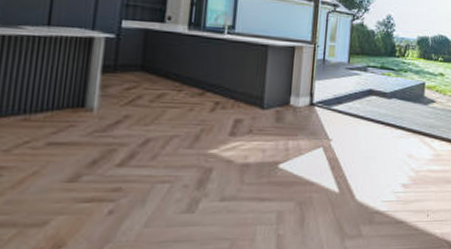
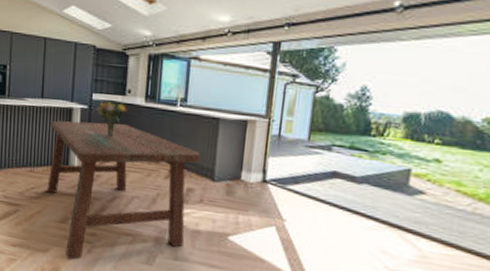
dining table: none [49,52,249,229] -> present [47,120,201,260]
bouquet: none [125,29,167,70] -> present [96,101,127,138]

